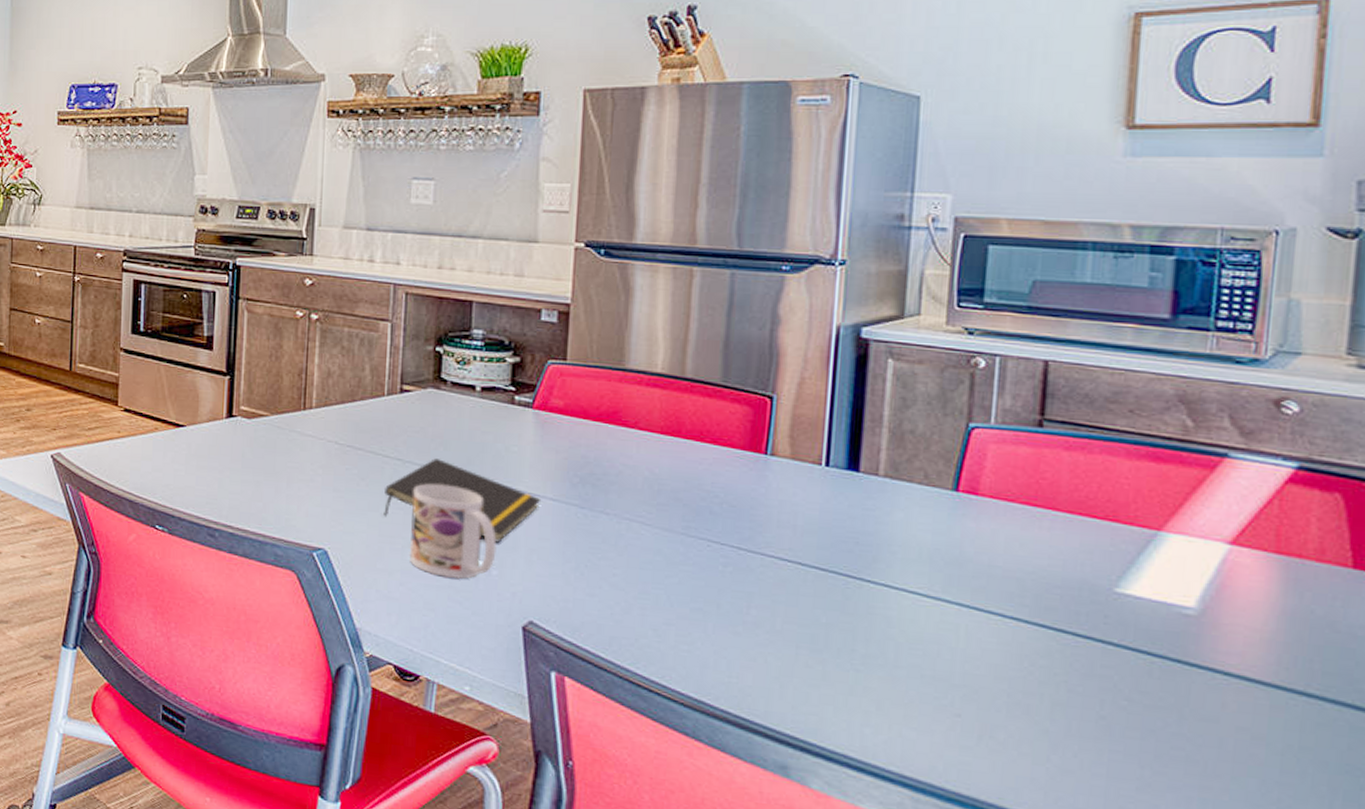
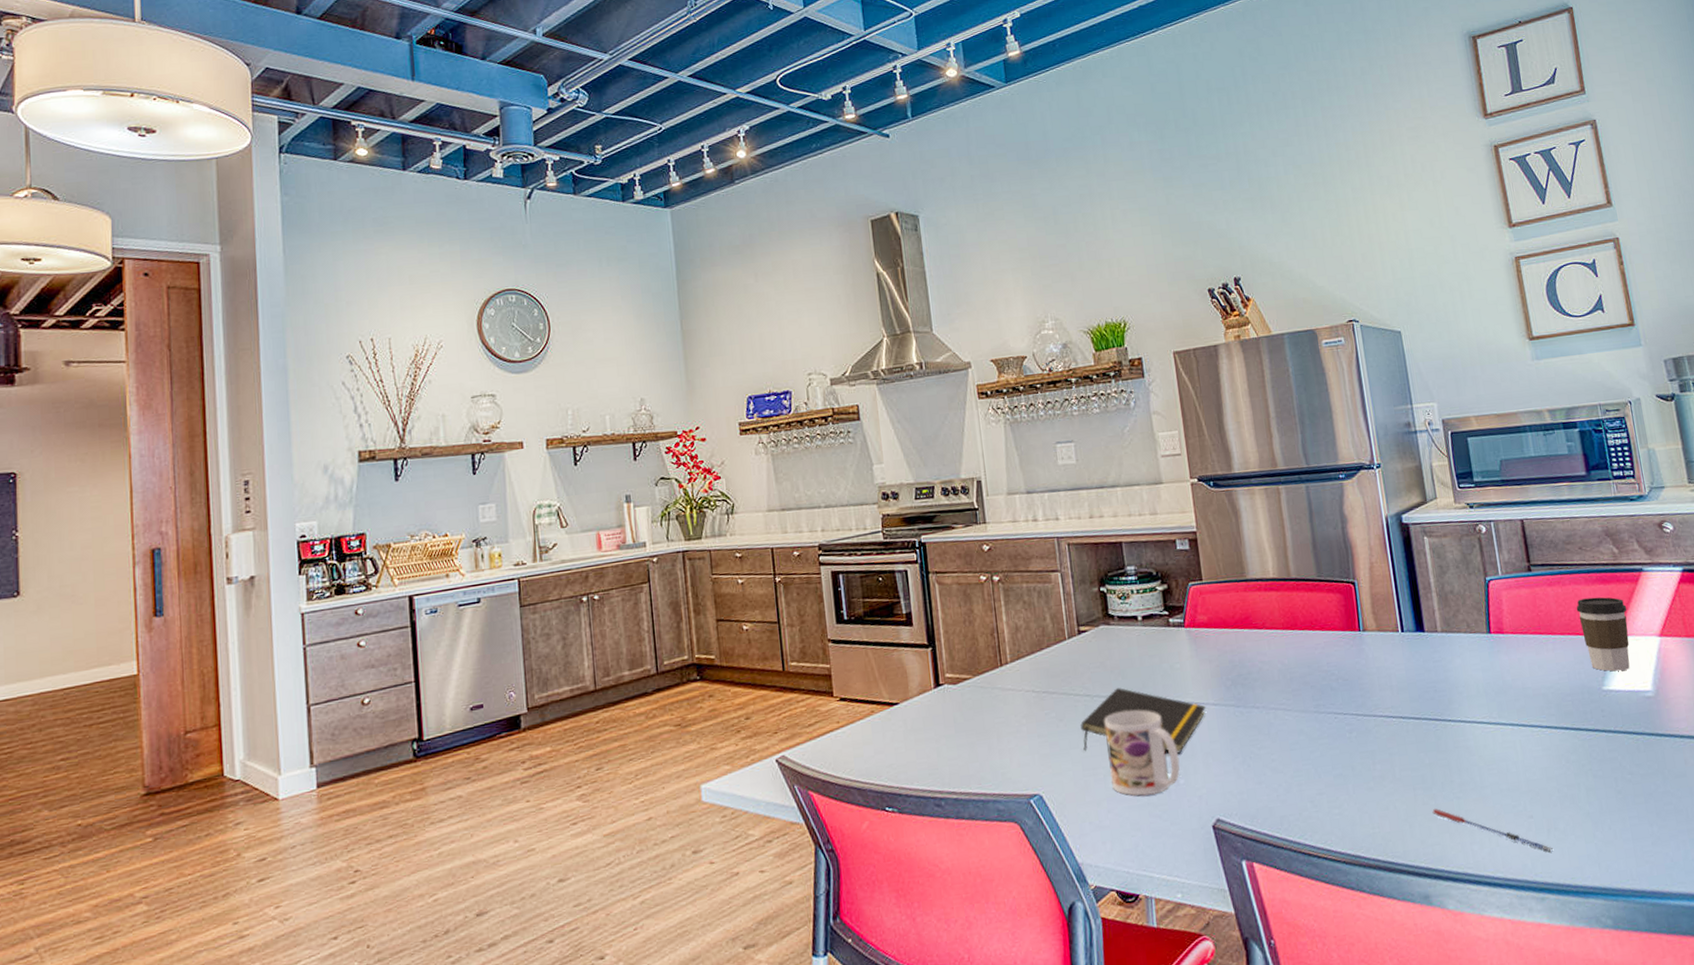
pen: none [816,675,980,760] -> present [1432,809,1553,851]
coffee cup: none [1101,474,1186,575] -> present [1576,597,1630,672]

